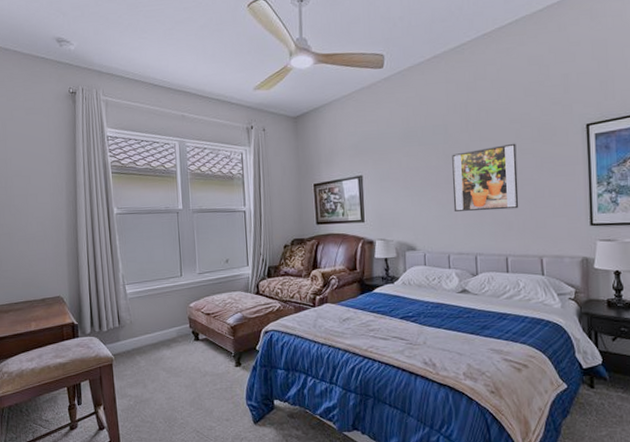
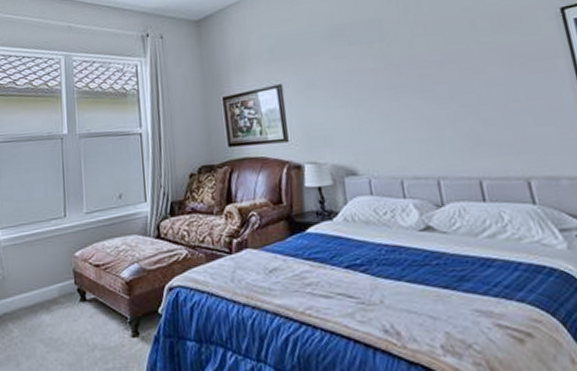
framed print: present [452,143,519,212] -> none [391,35,487,124]

